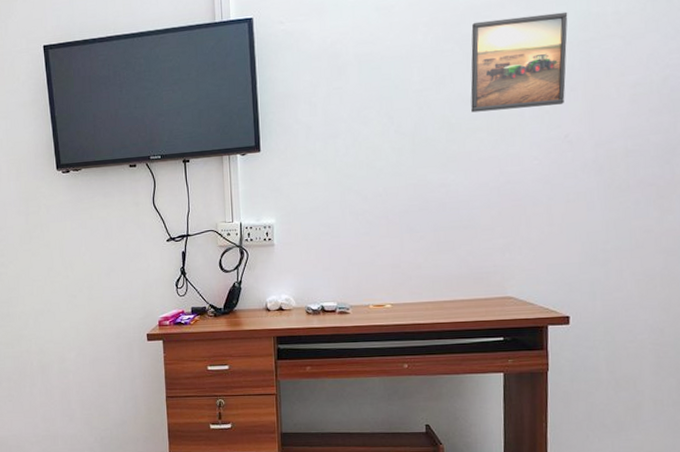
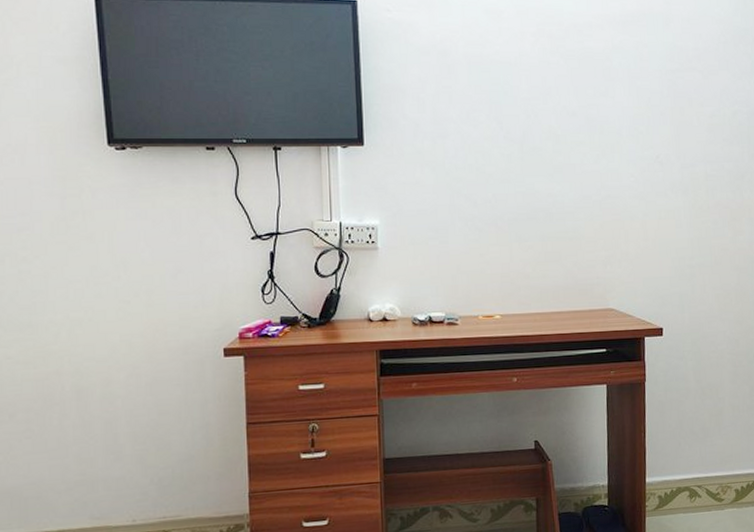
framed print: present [470,11,568,113] -> none [574,39,657,126]

